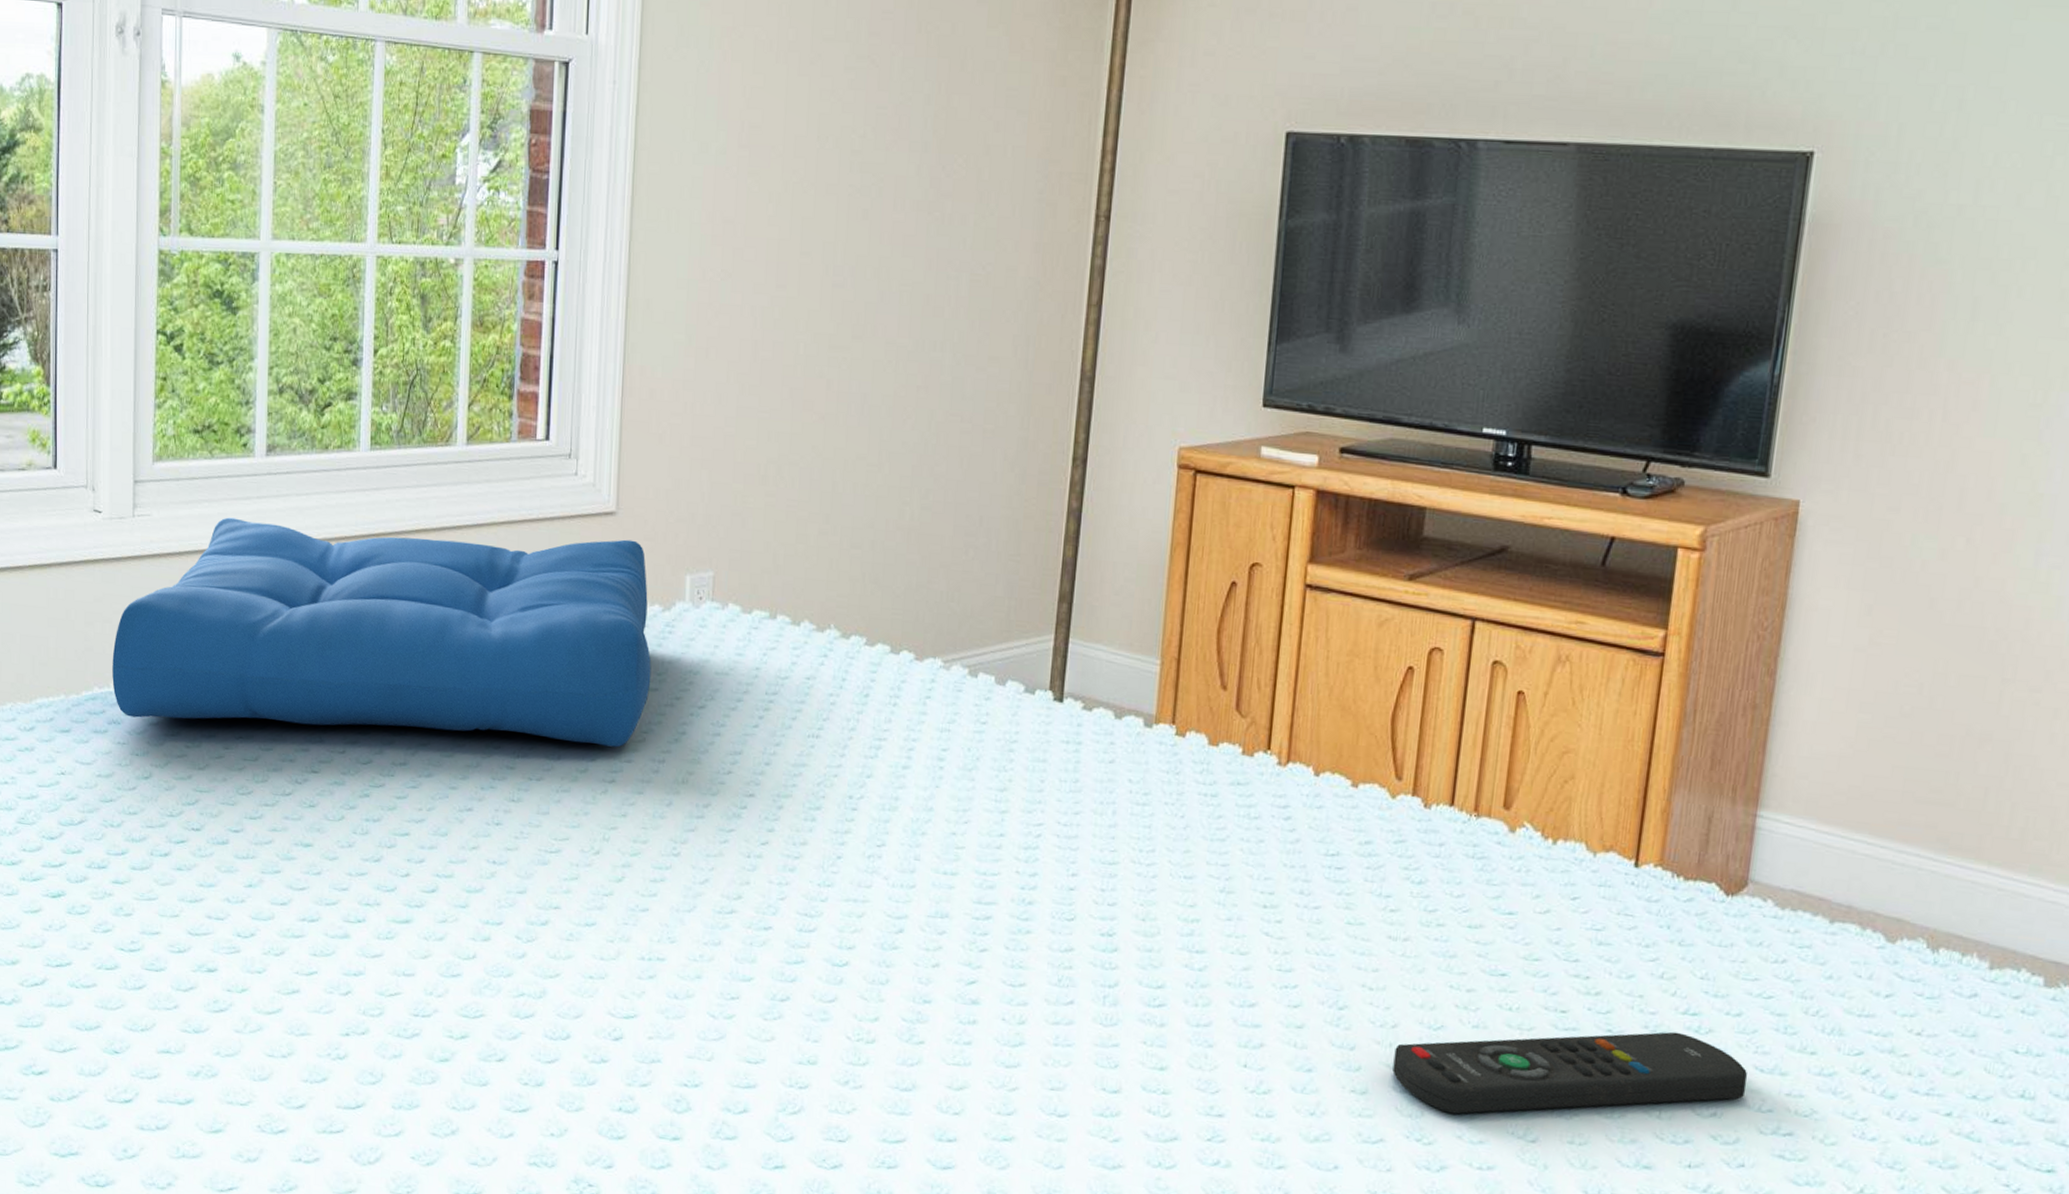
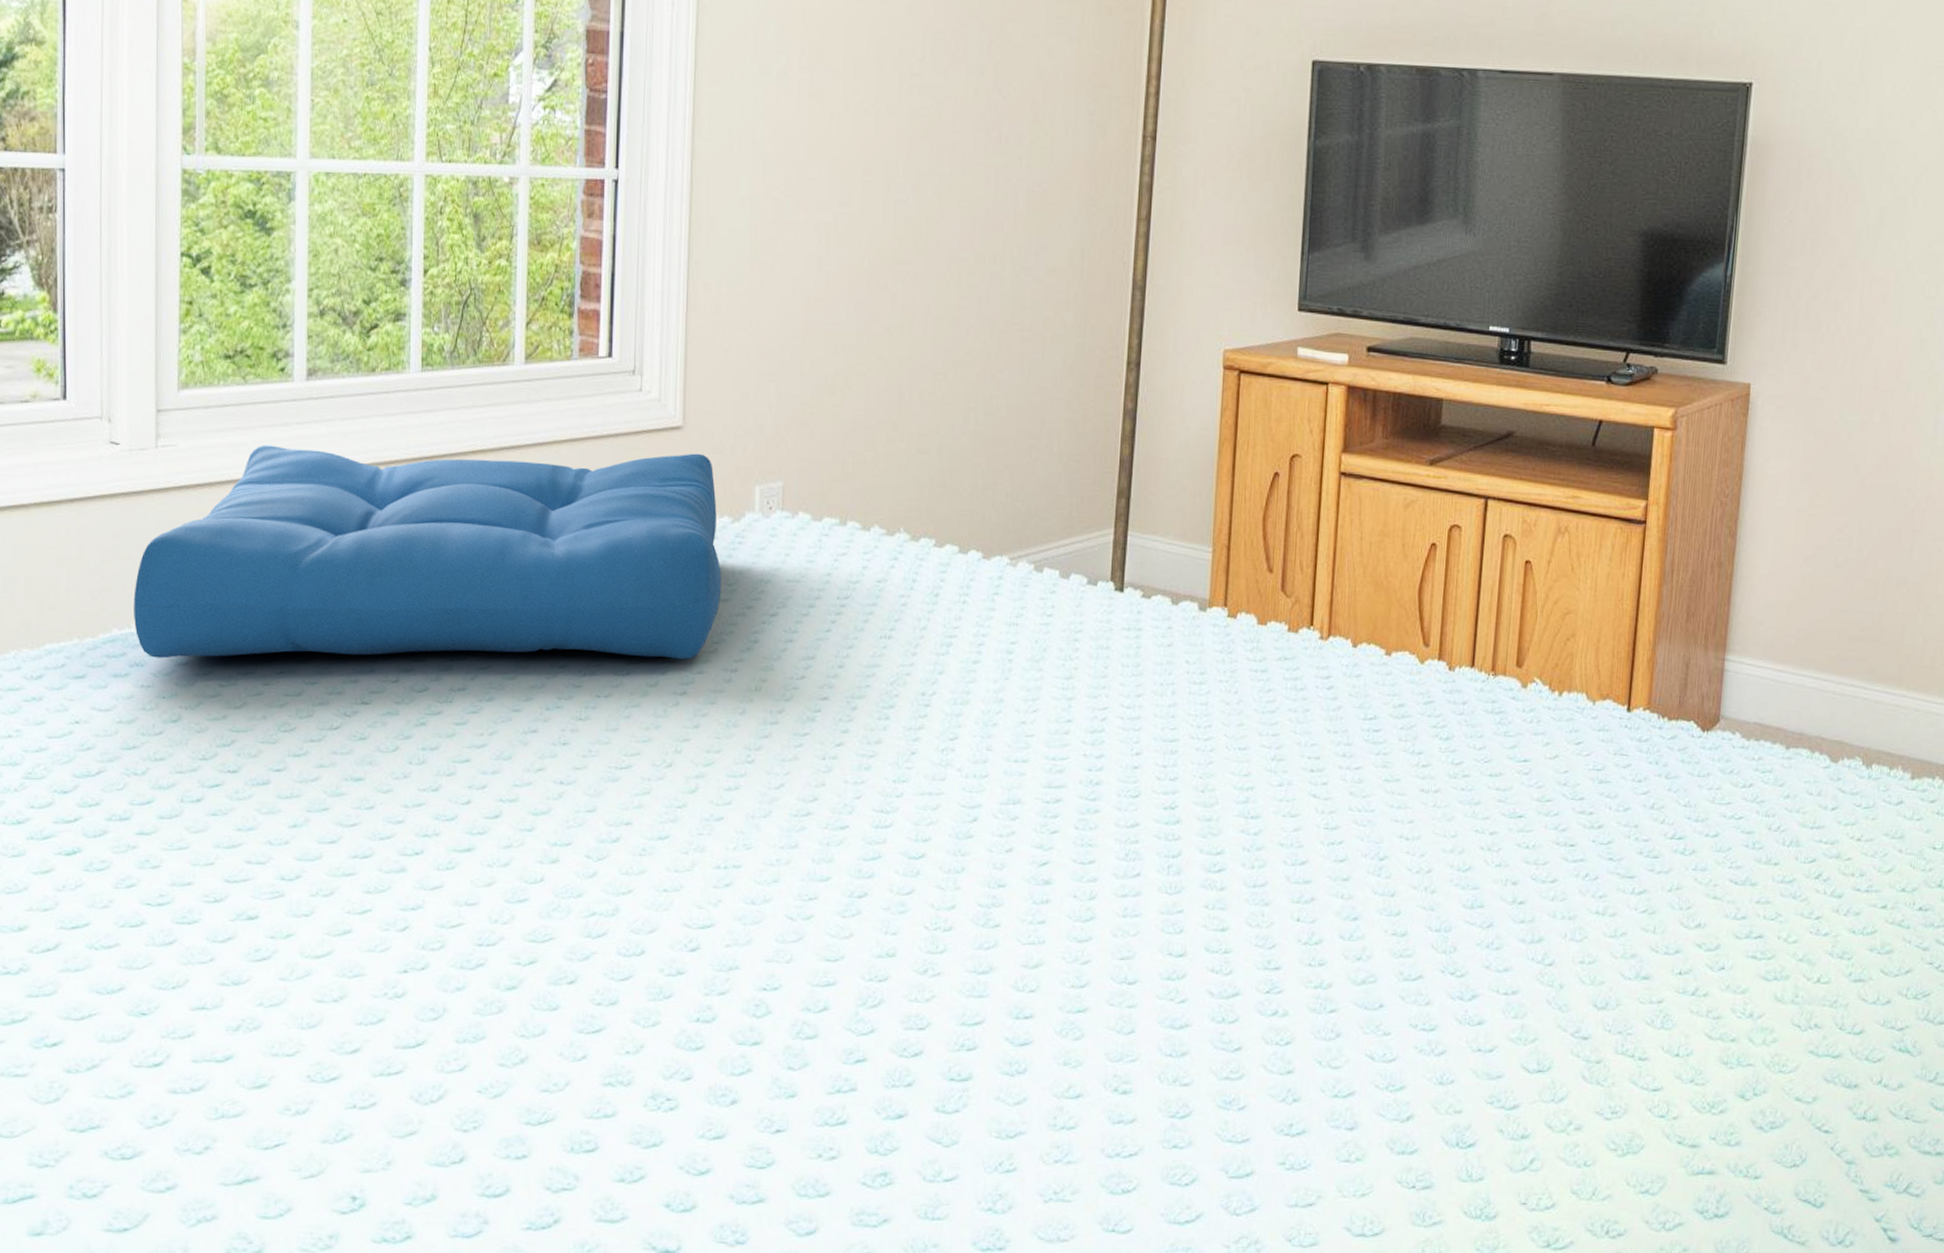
remote control: present [1392,1031,1747,1114] -> none [1428,855,1724,947]

